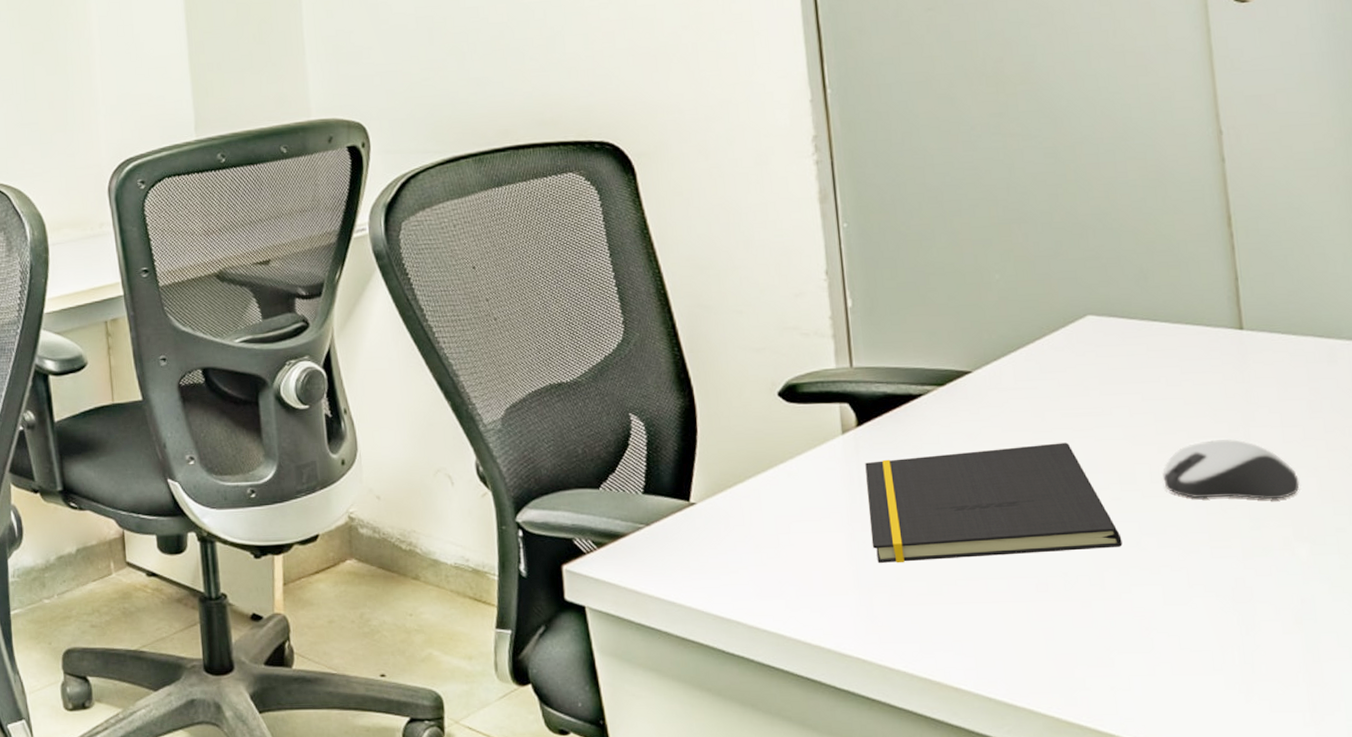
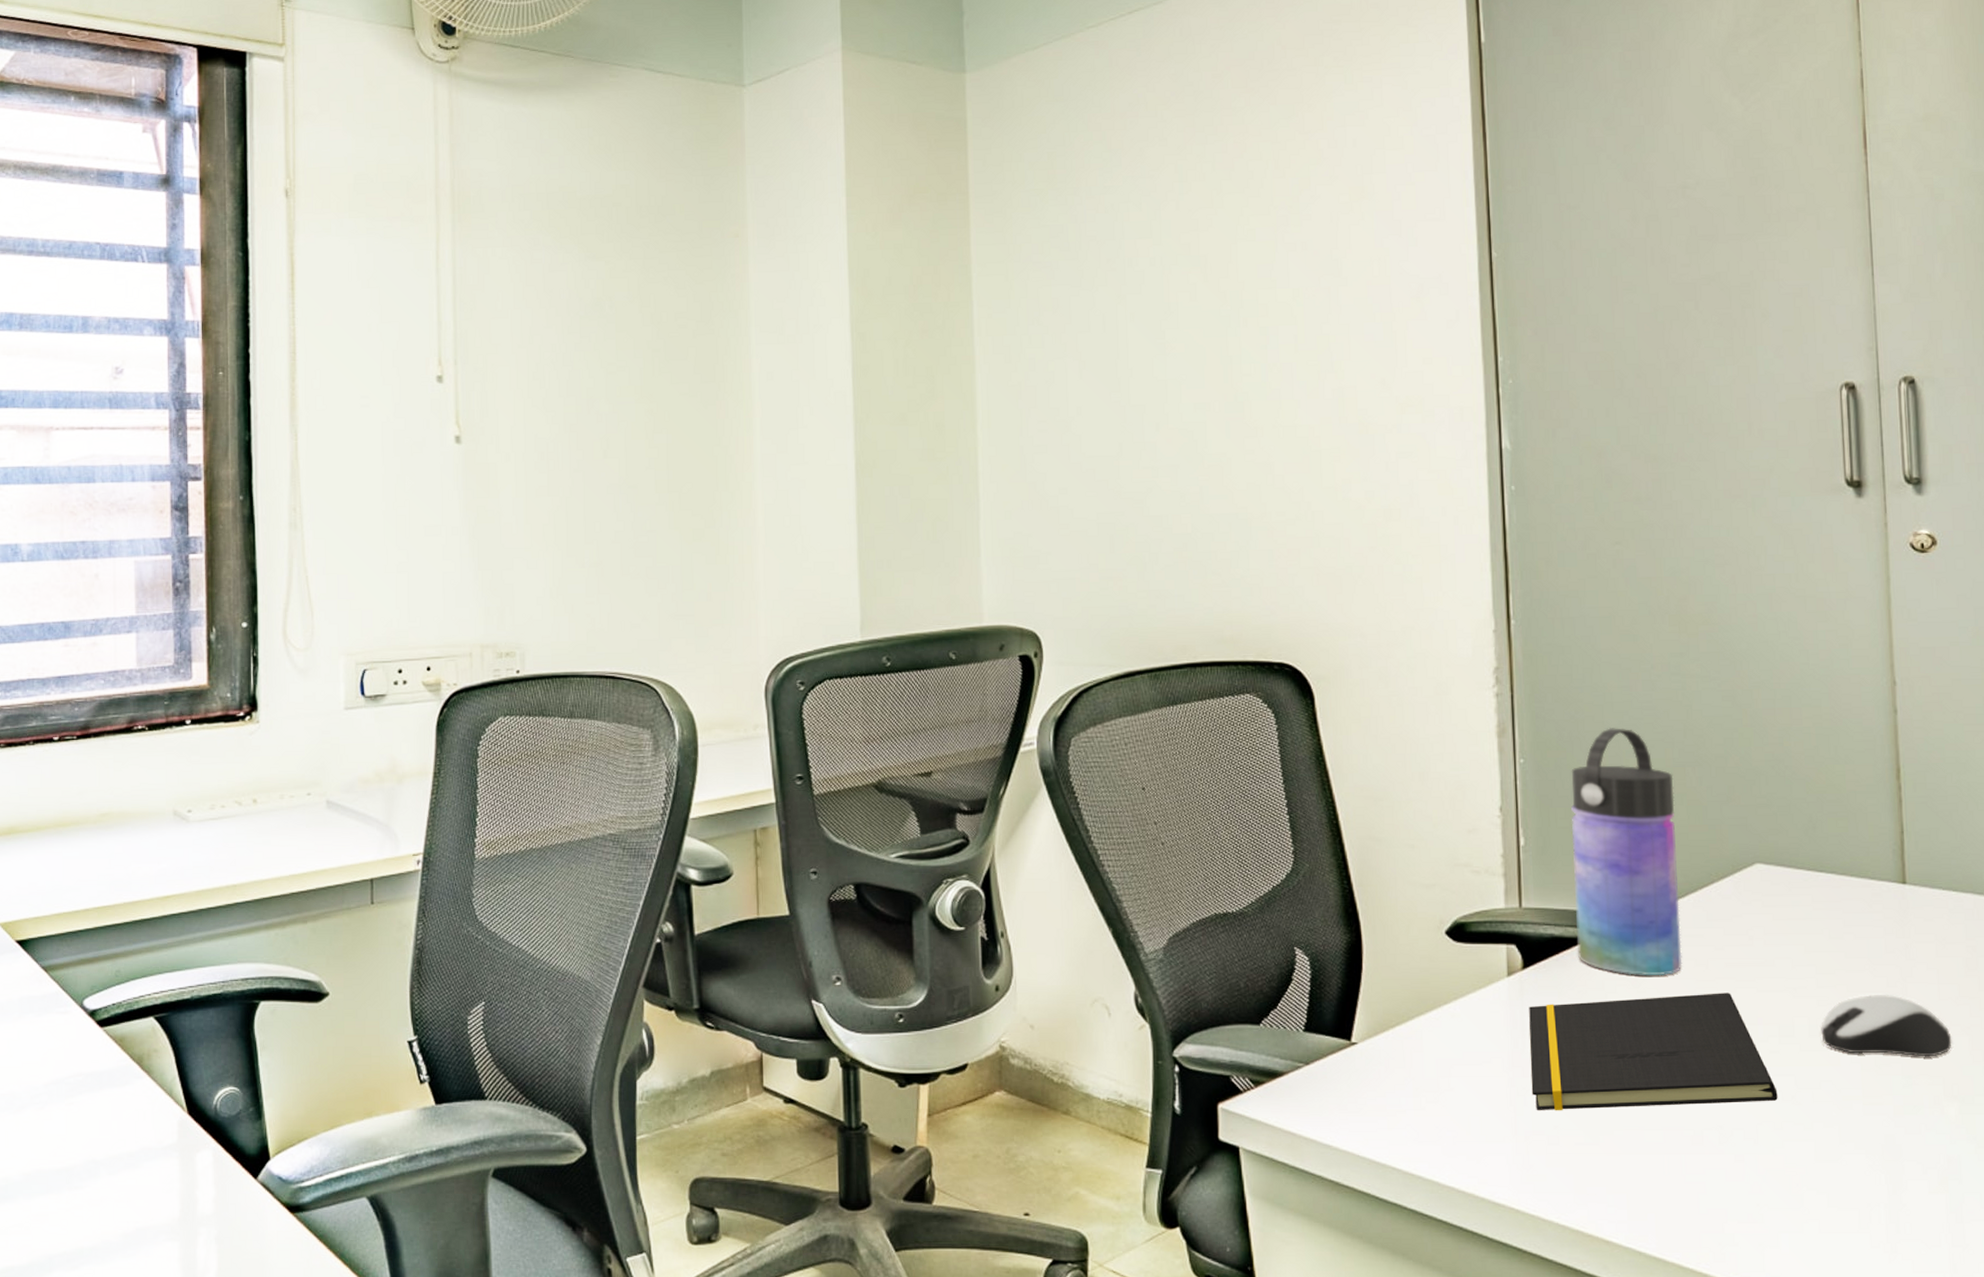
water bottle: none [895,189,1018,429] -> present [1571,728,1683,976]

